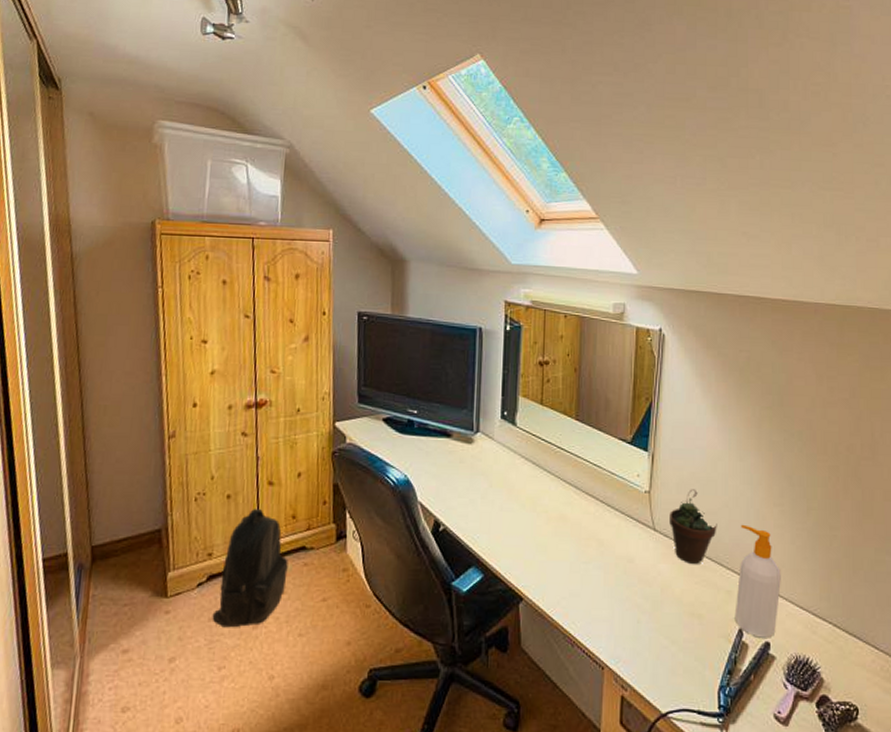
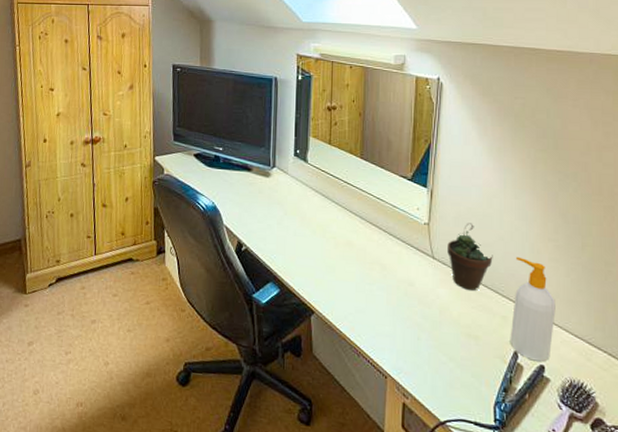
backpack: present [212,508,288,628] -> none [60,225,119,322]

